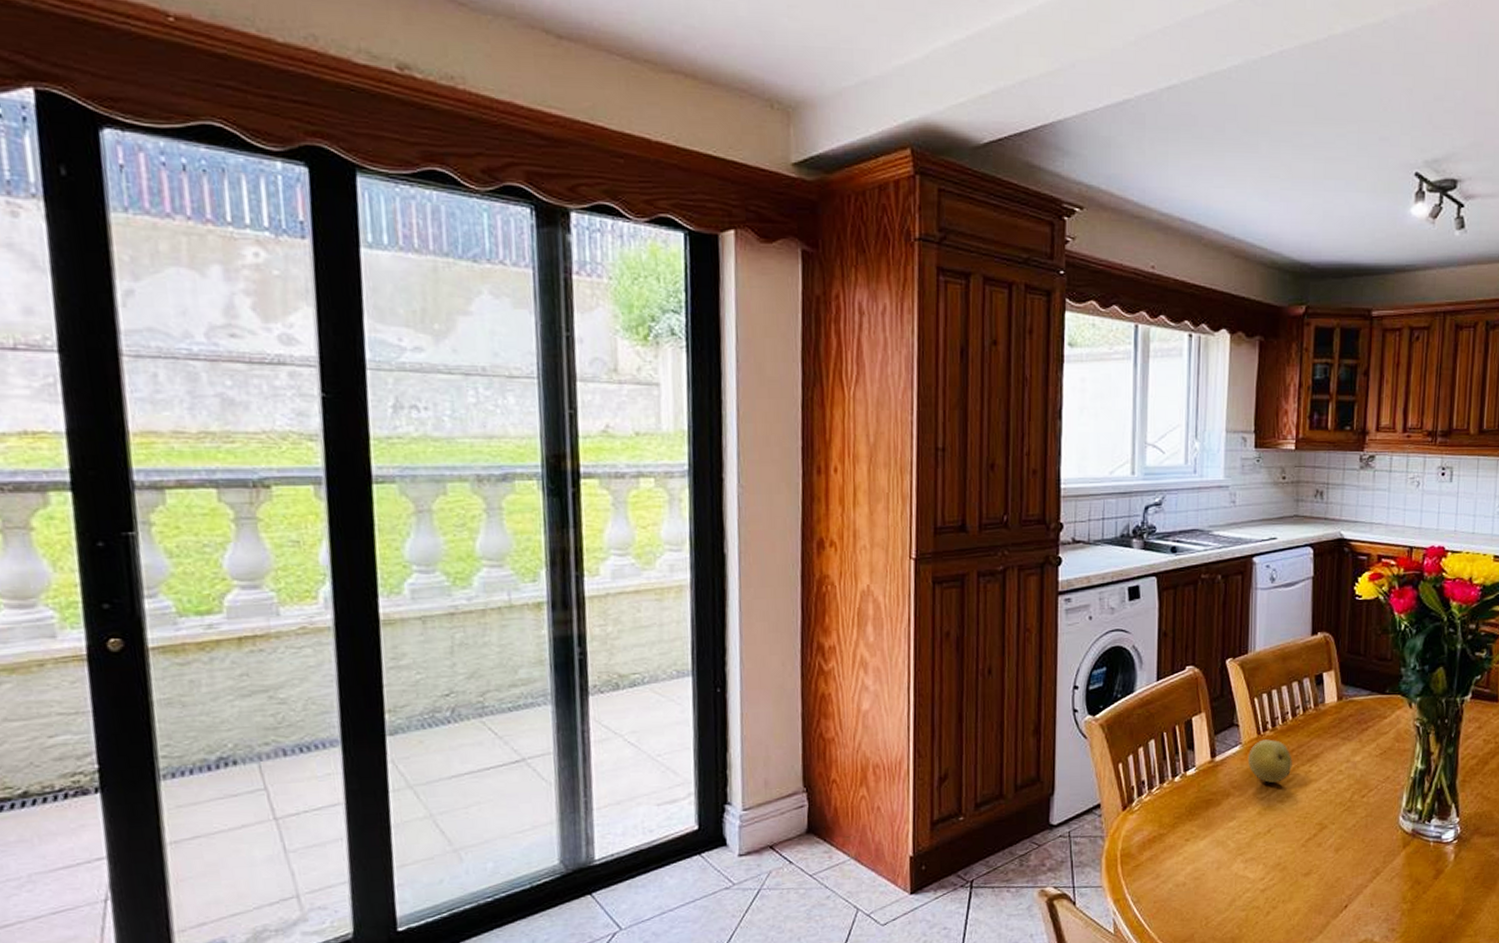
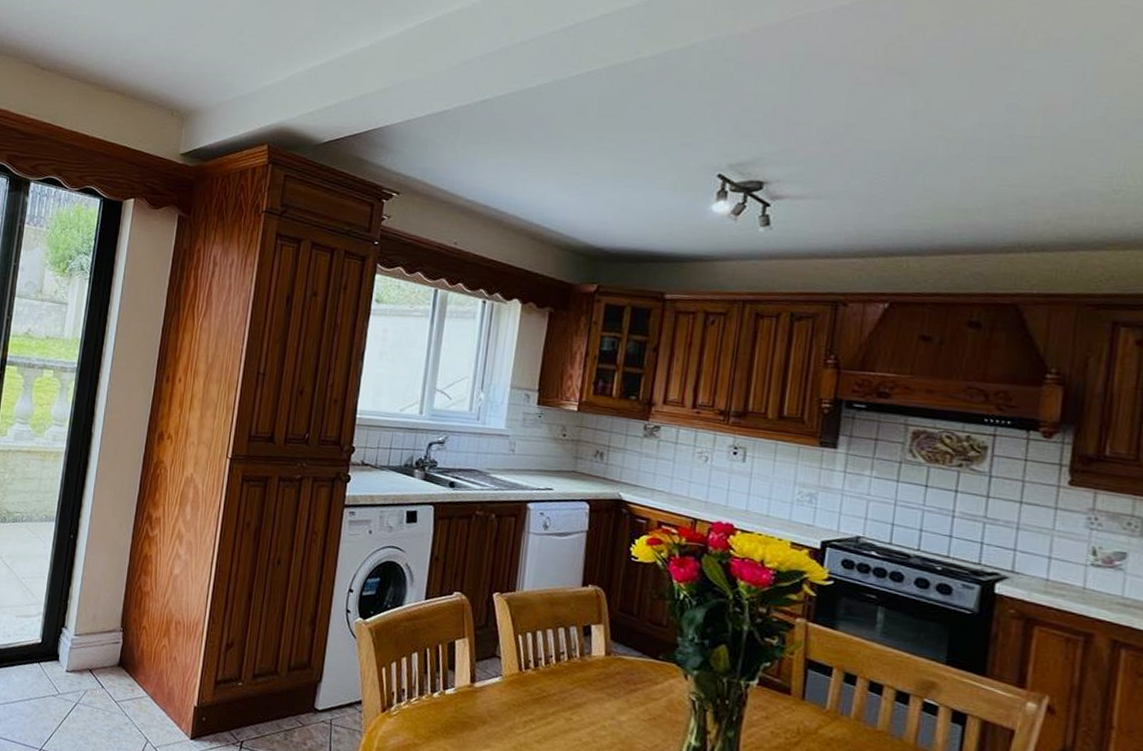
fruit: present [1248,739,1292,783] -> none [507,676,553,722]

